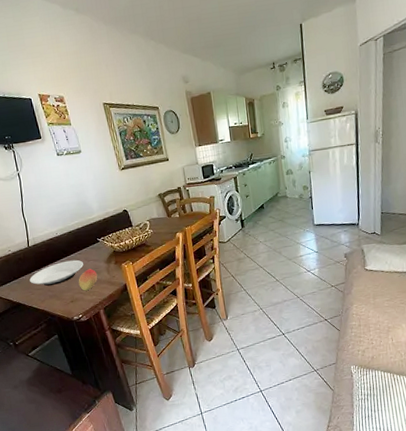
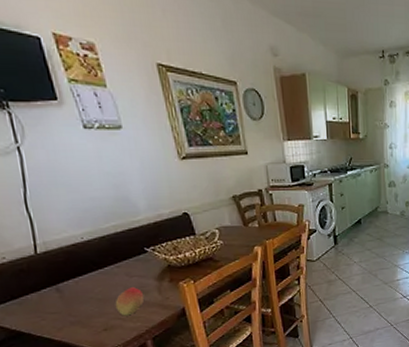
plate: present [29,259,84,286] -> none [38,274,123,309]

